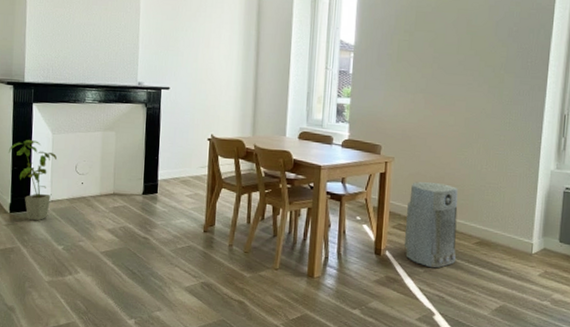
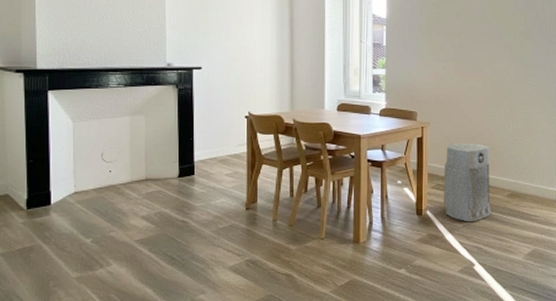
house plant: present [8,139,57,221] -> none [21,129,79,216]

